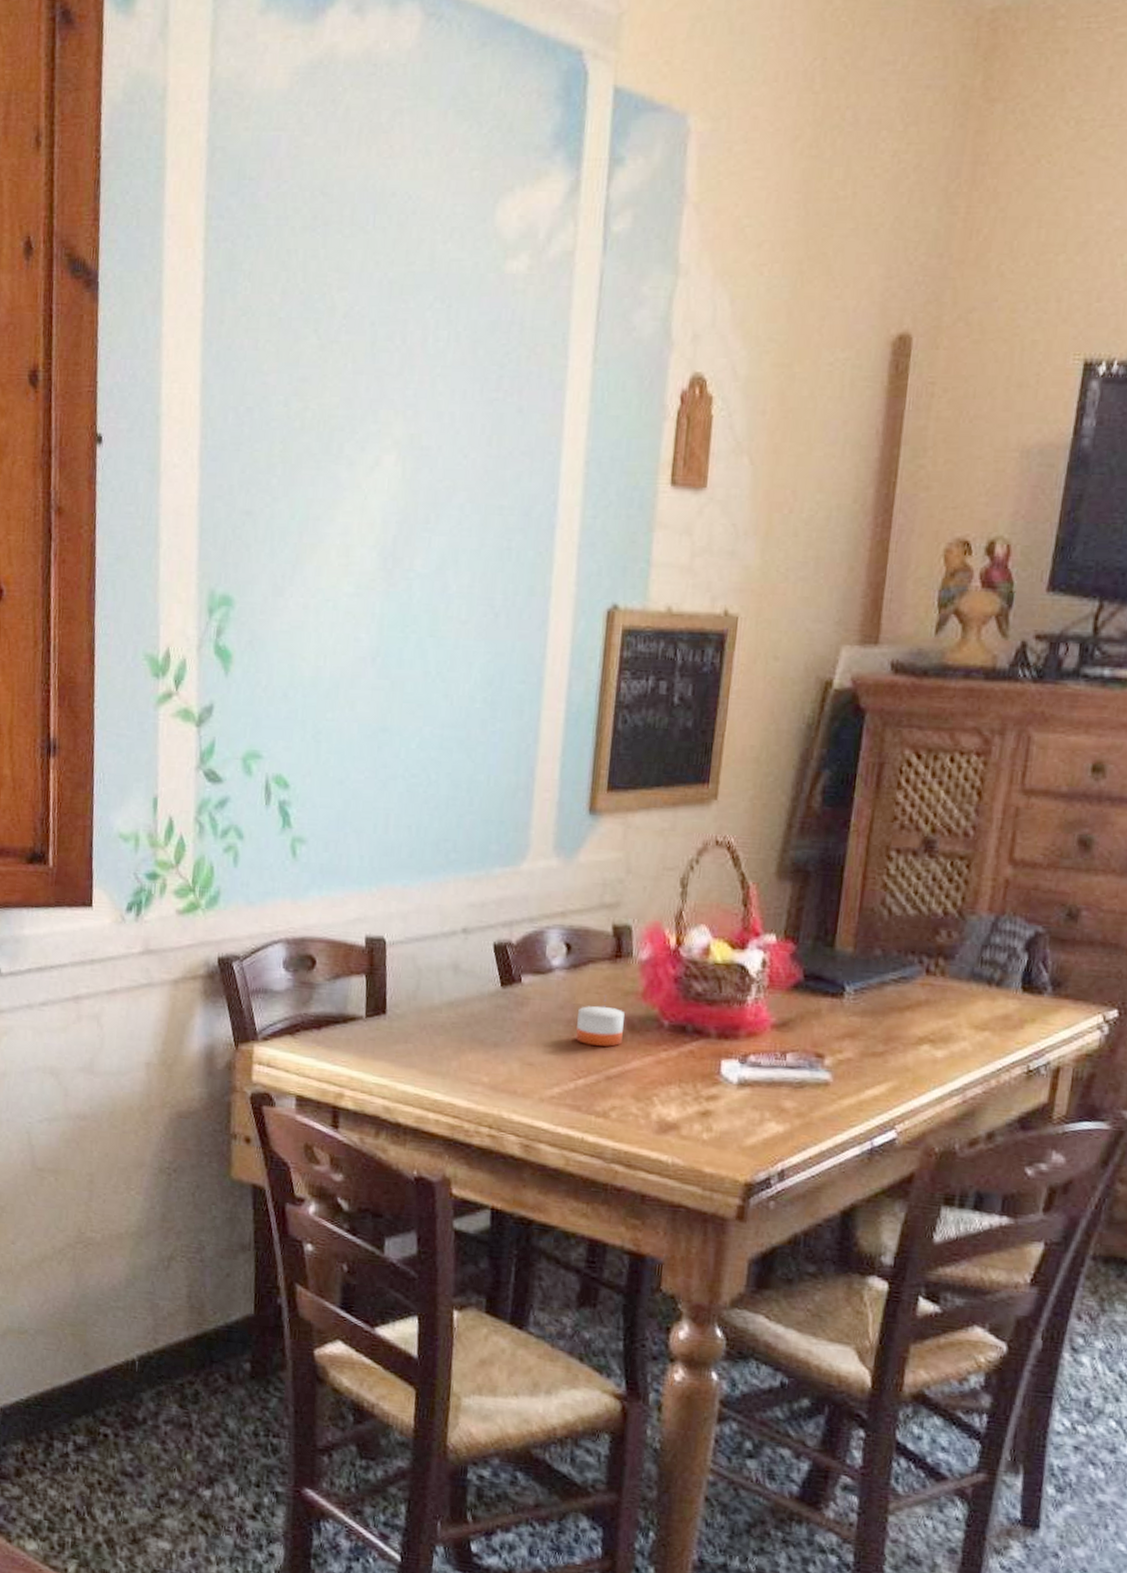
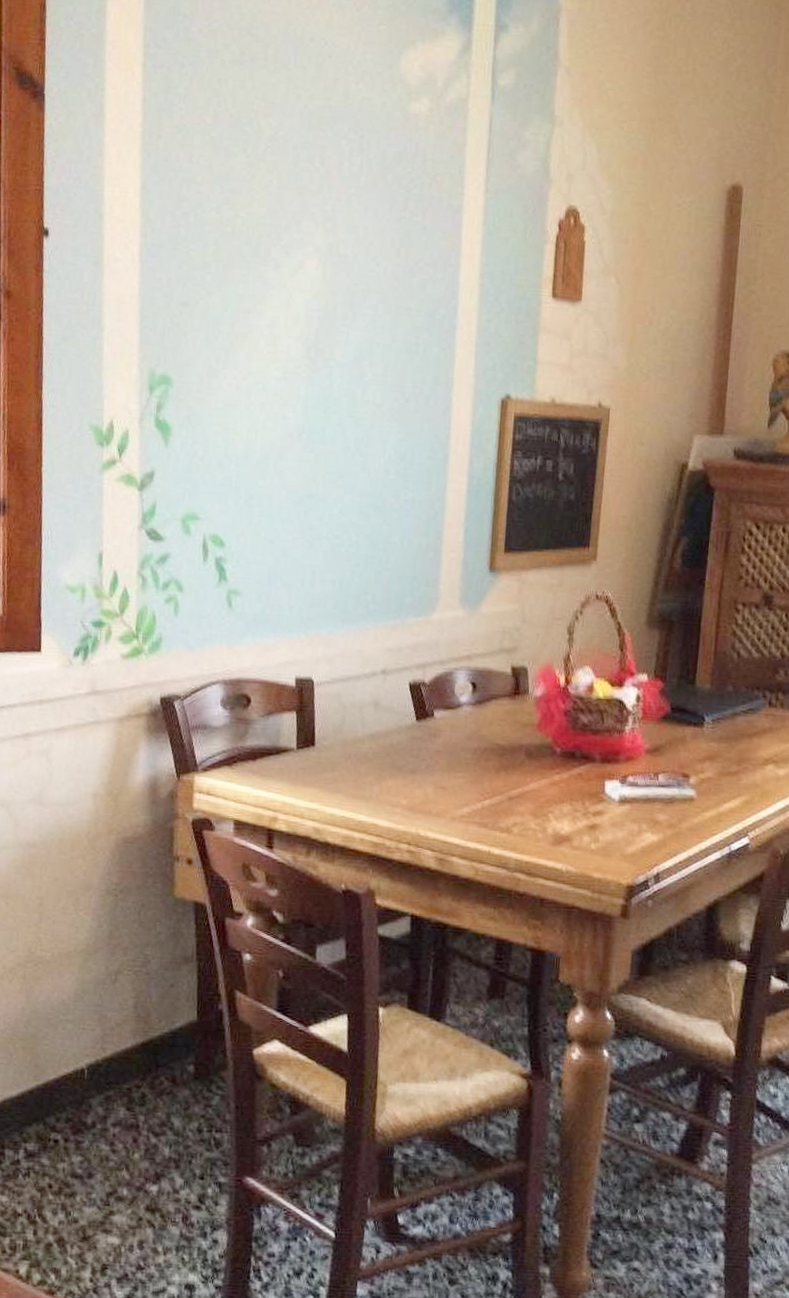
candle: present [576,995,625,1047] -> none [482,727,523,771]

